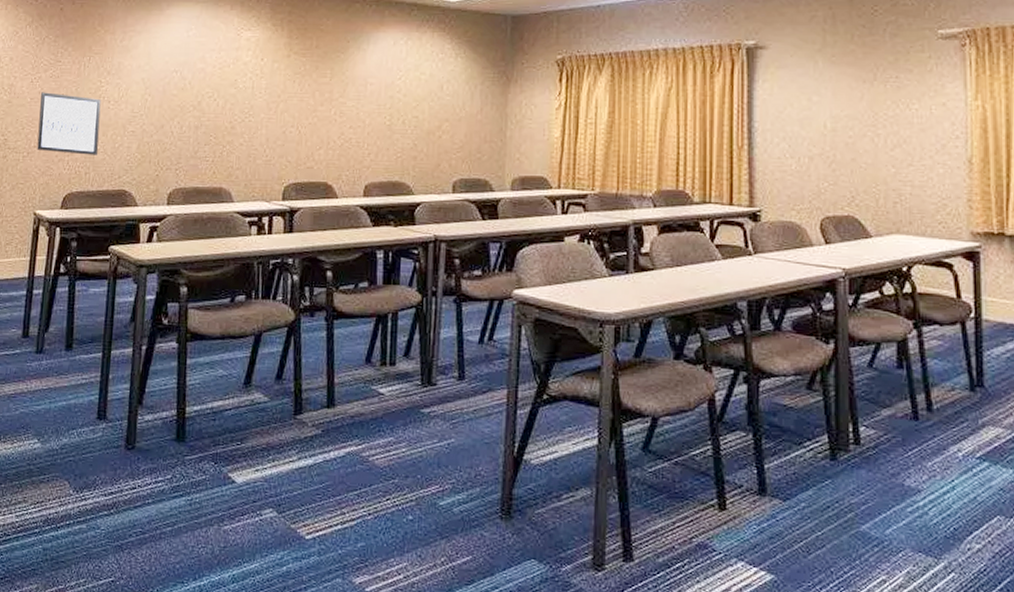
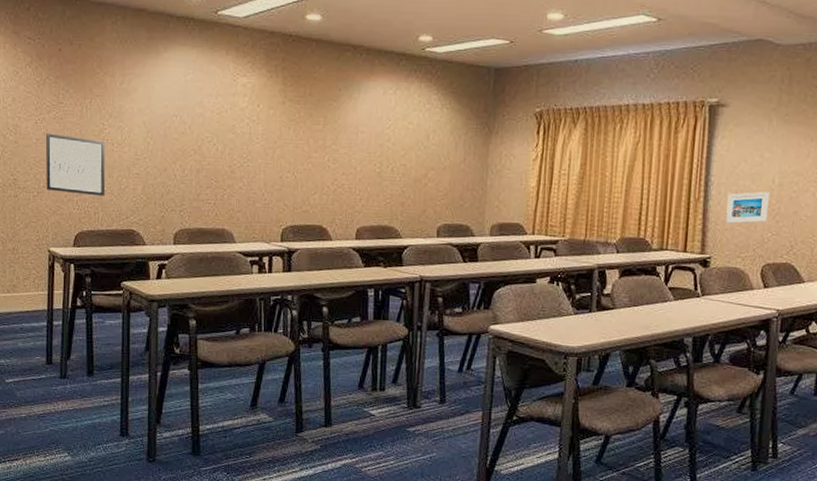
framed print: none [775,138,822,173] -> present [726,192,770,224]

